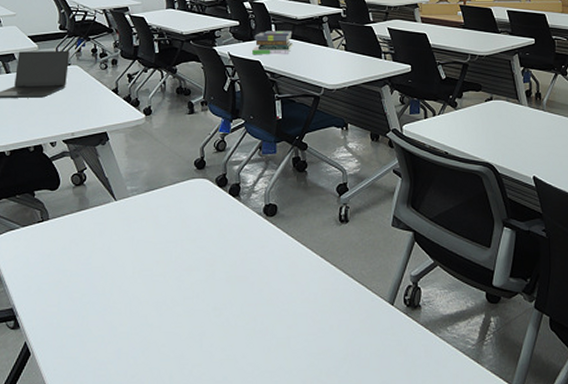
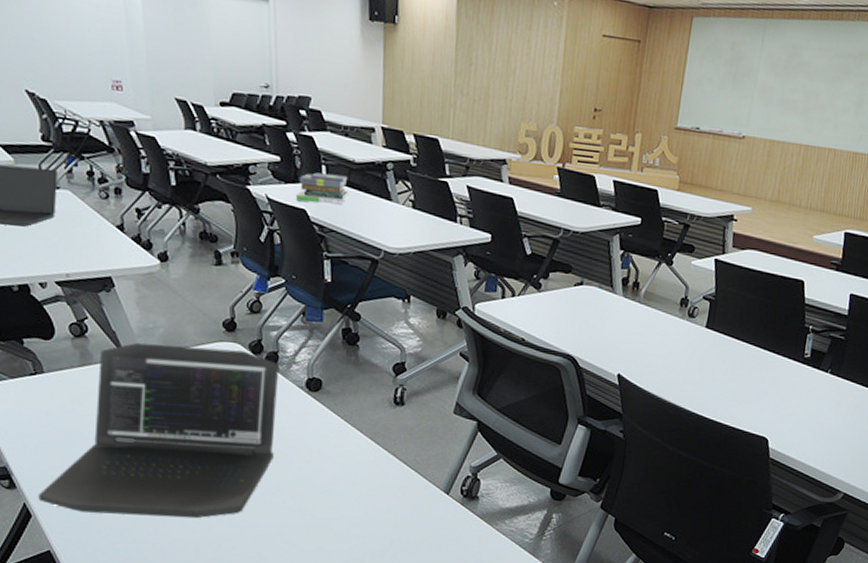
laptop: none [37,185,240,347] -> present [38,342,278,518]

